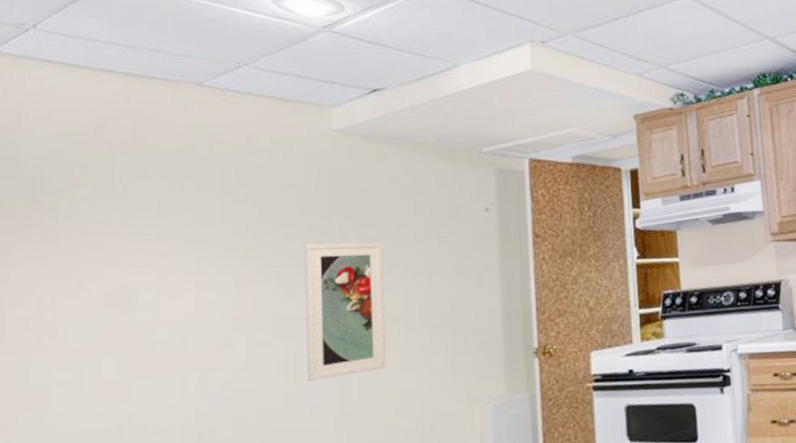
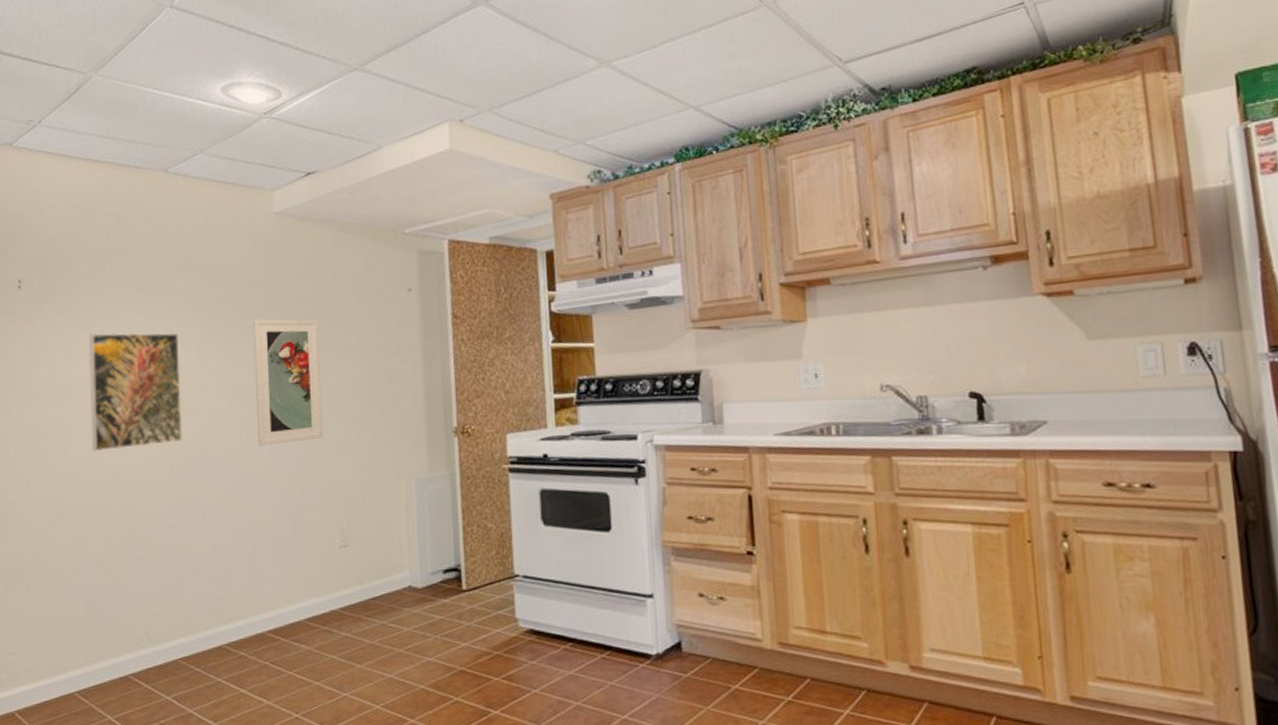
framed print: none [89,261,213,401] -> present [88,332,183,451]

